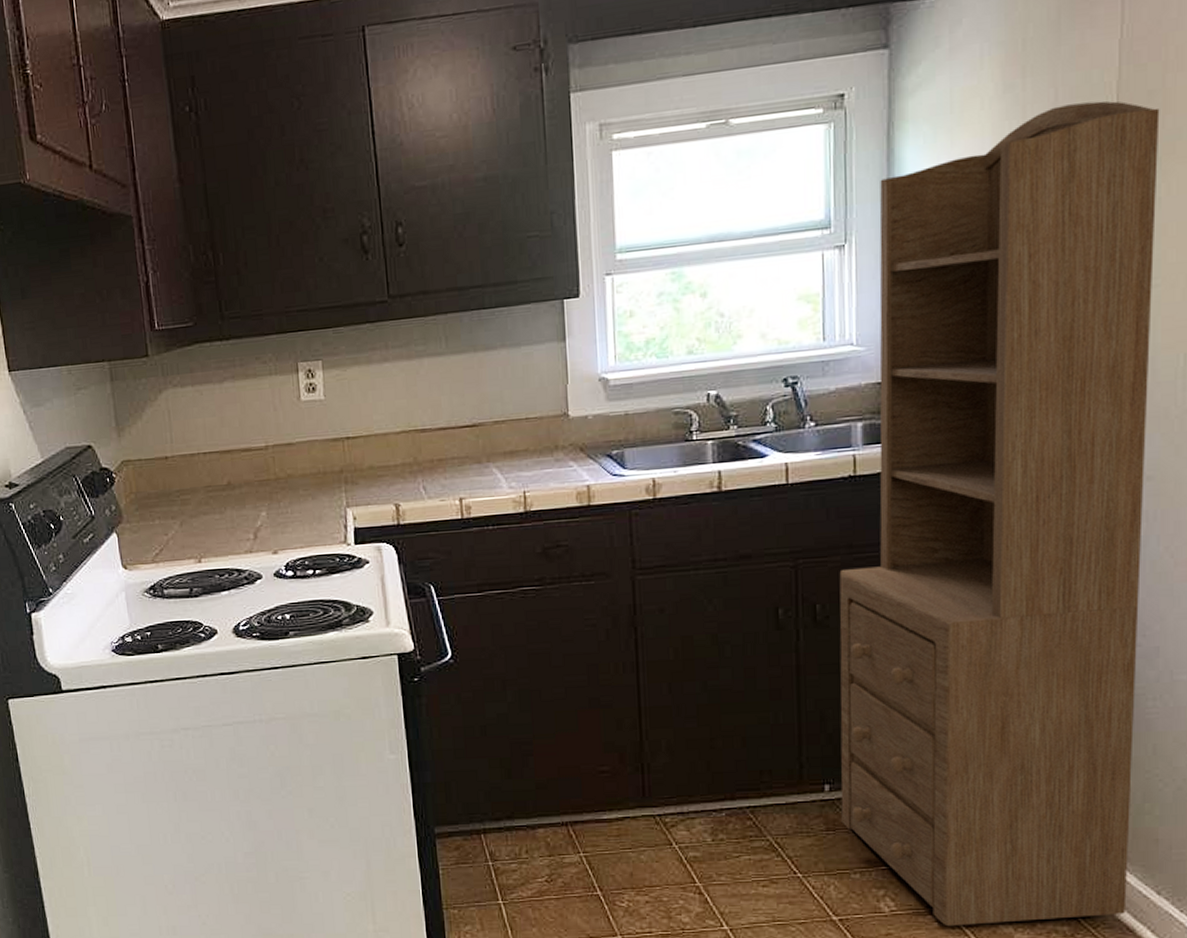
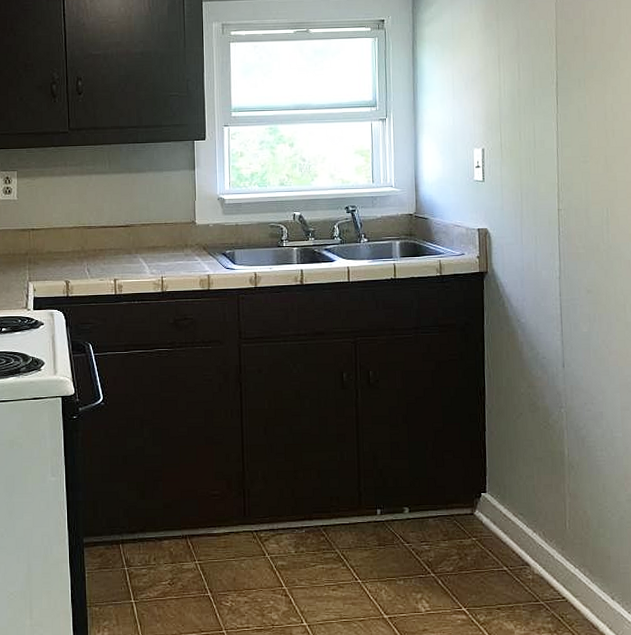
shelving unit: present [839,100,1160,927] -> none [385,40,592,624]

